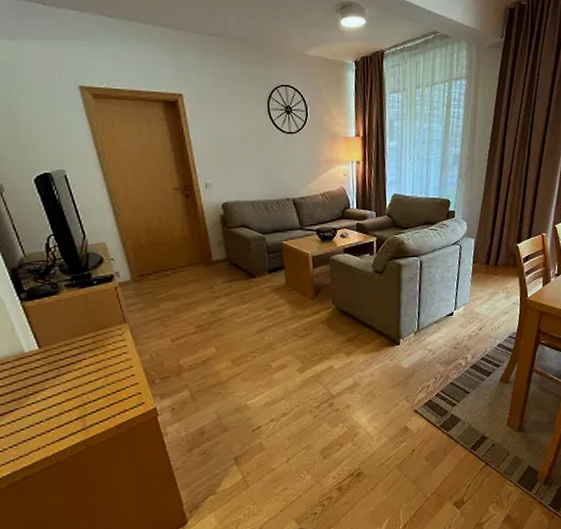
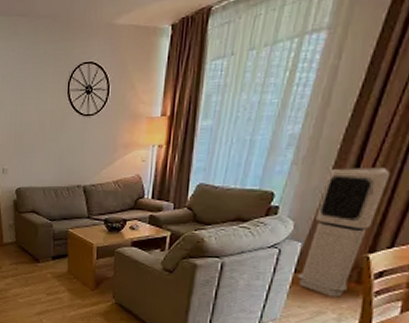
air purifier: none [475,179,521,280] -> present [297,167,391,297]

